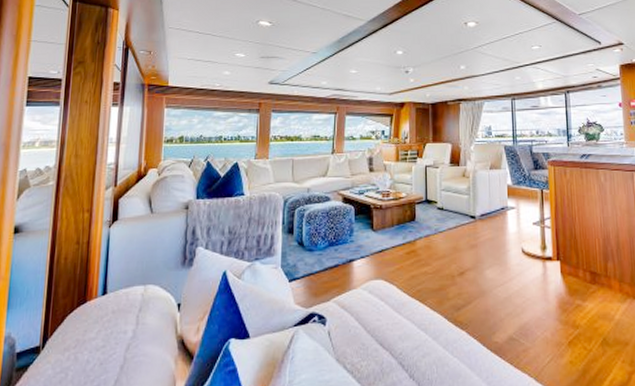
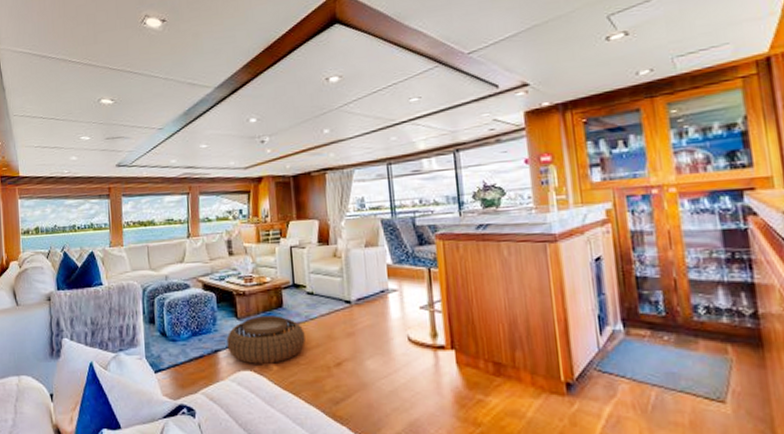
pouf: none [361,228,434,273] -> present [226,315,305,364]

